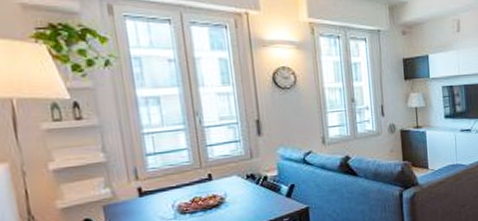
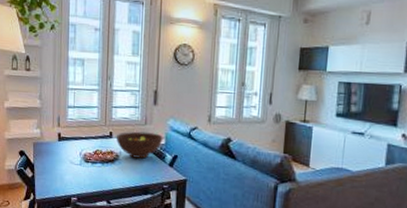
fruit bowl: none [216,165,275,197] -> present [116,131,163,159]

